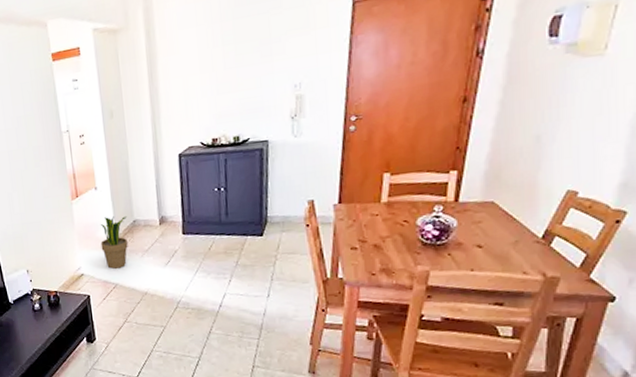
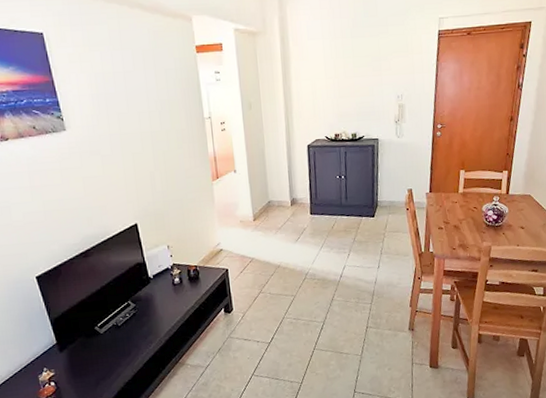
potted plant: present [100,216,128,269] -> none [238,197,263,245]

